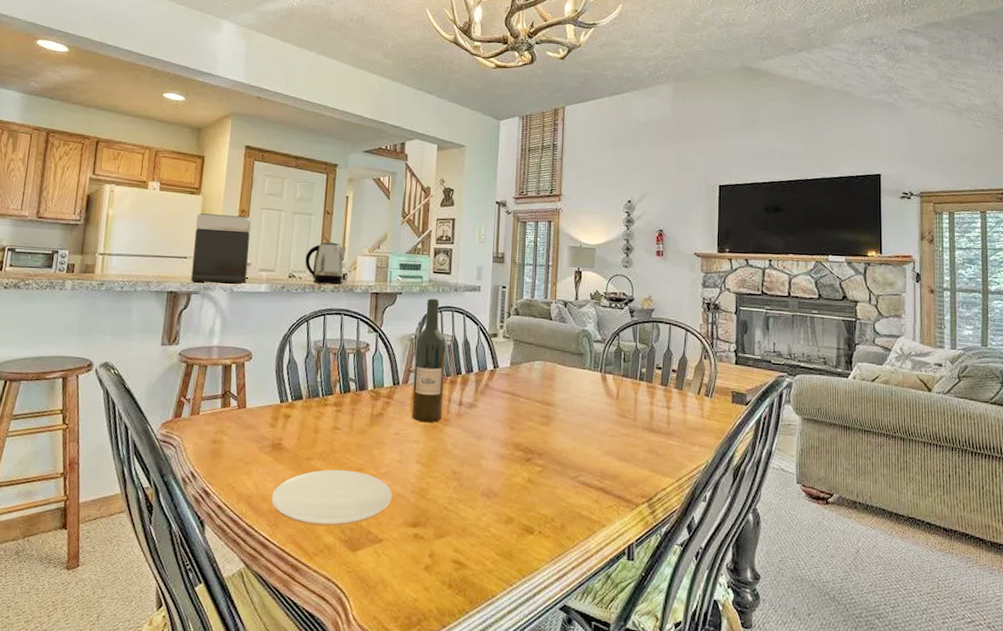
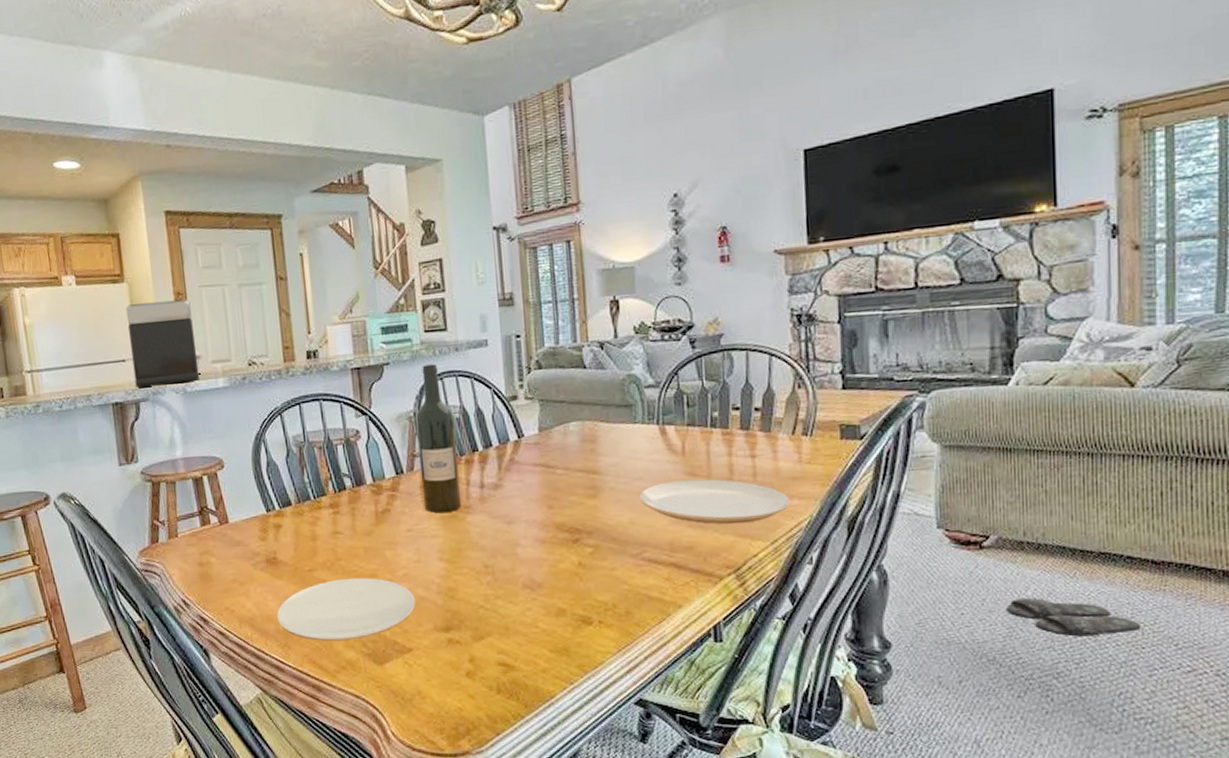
kettle: present [305,242,346,285] -> none [263,313,315,369]
plate: none [581,420,693,462] -> present [639,479,790,525]
slippers: none [844,548,937,586] -> present [1006,598,1142,637]

